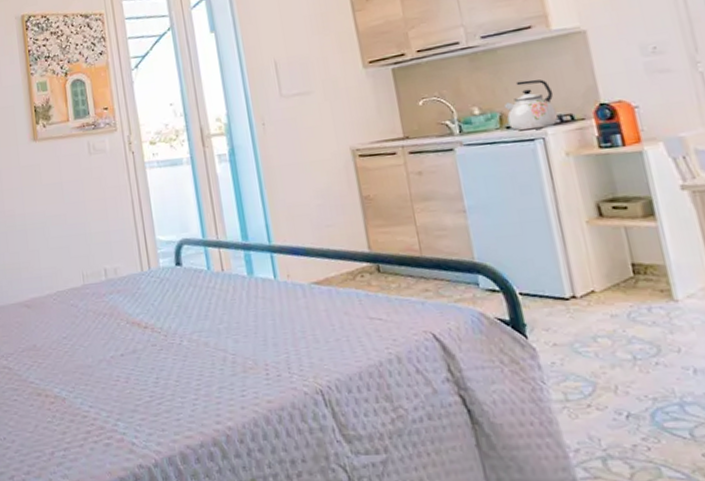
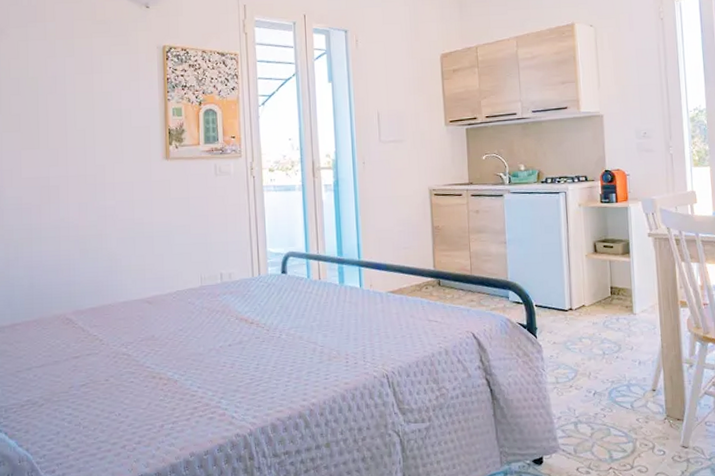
kettle: present [503,79,559,131] -> none [541,147,577,186]

